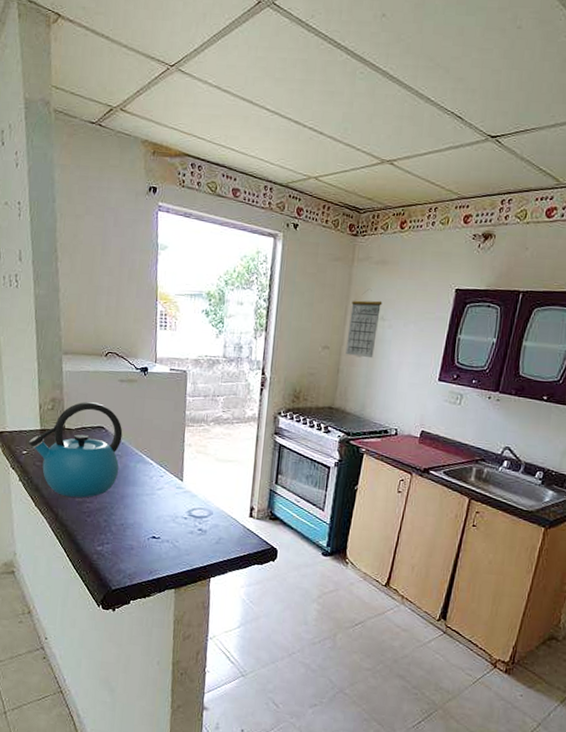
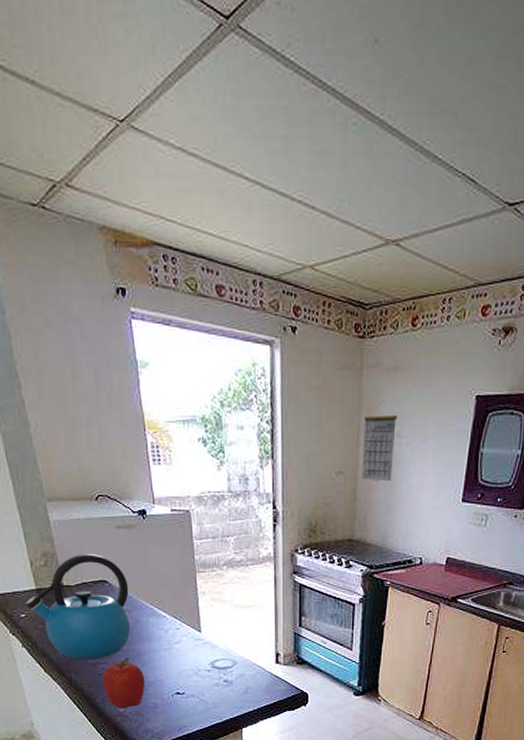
fruit: none [85,498,125,548] -> present [102,657,146,709]

